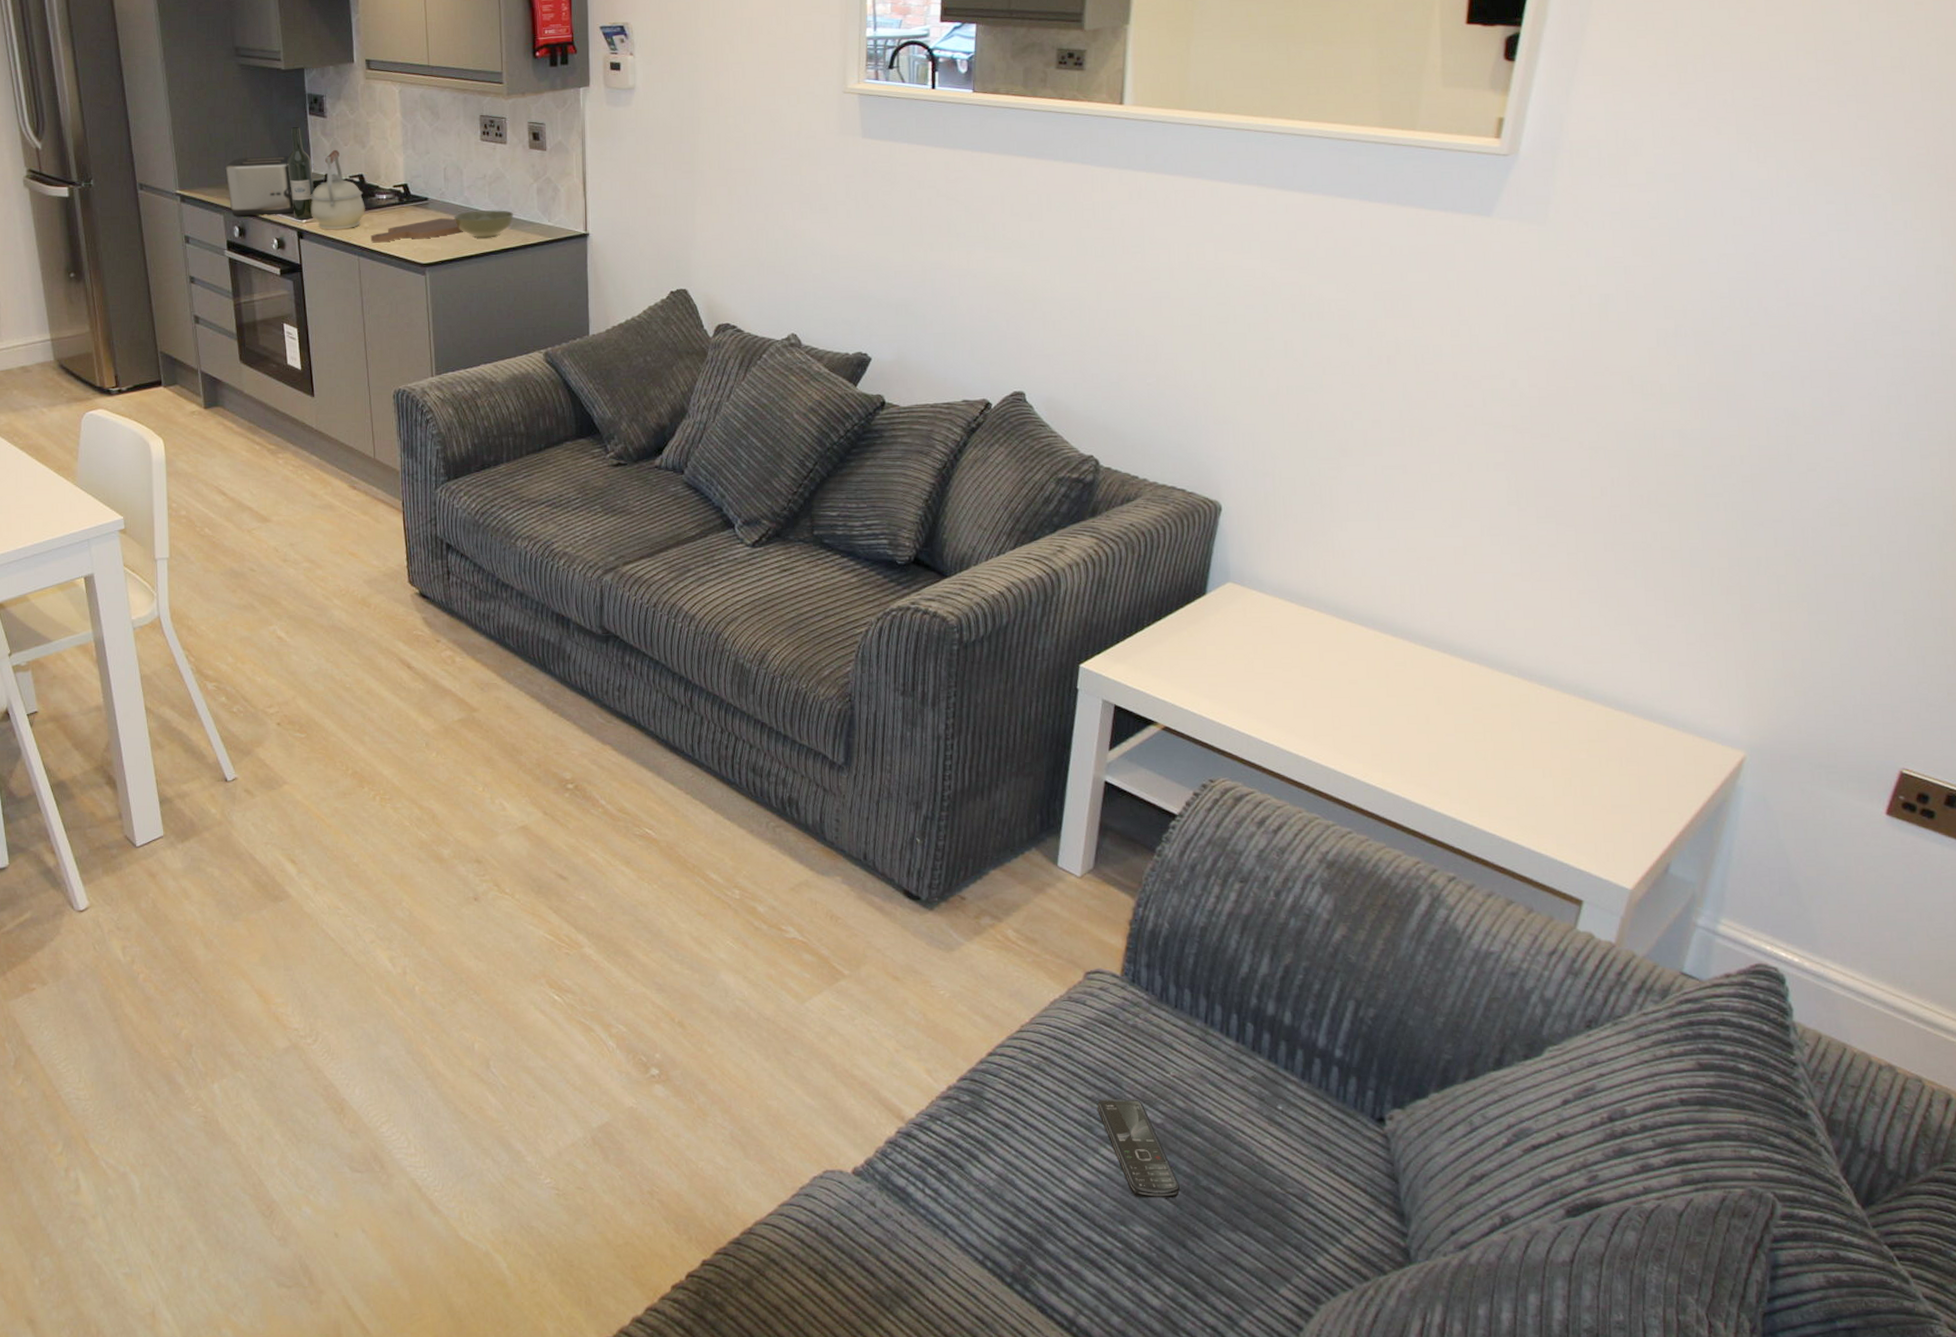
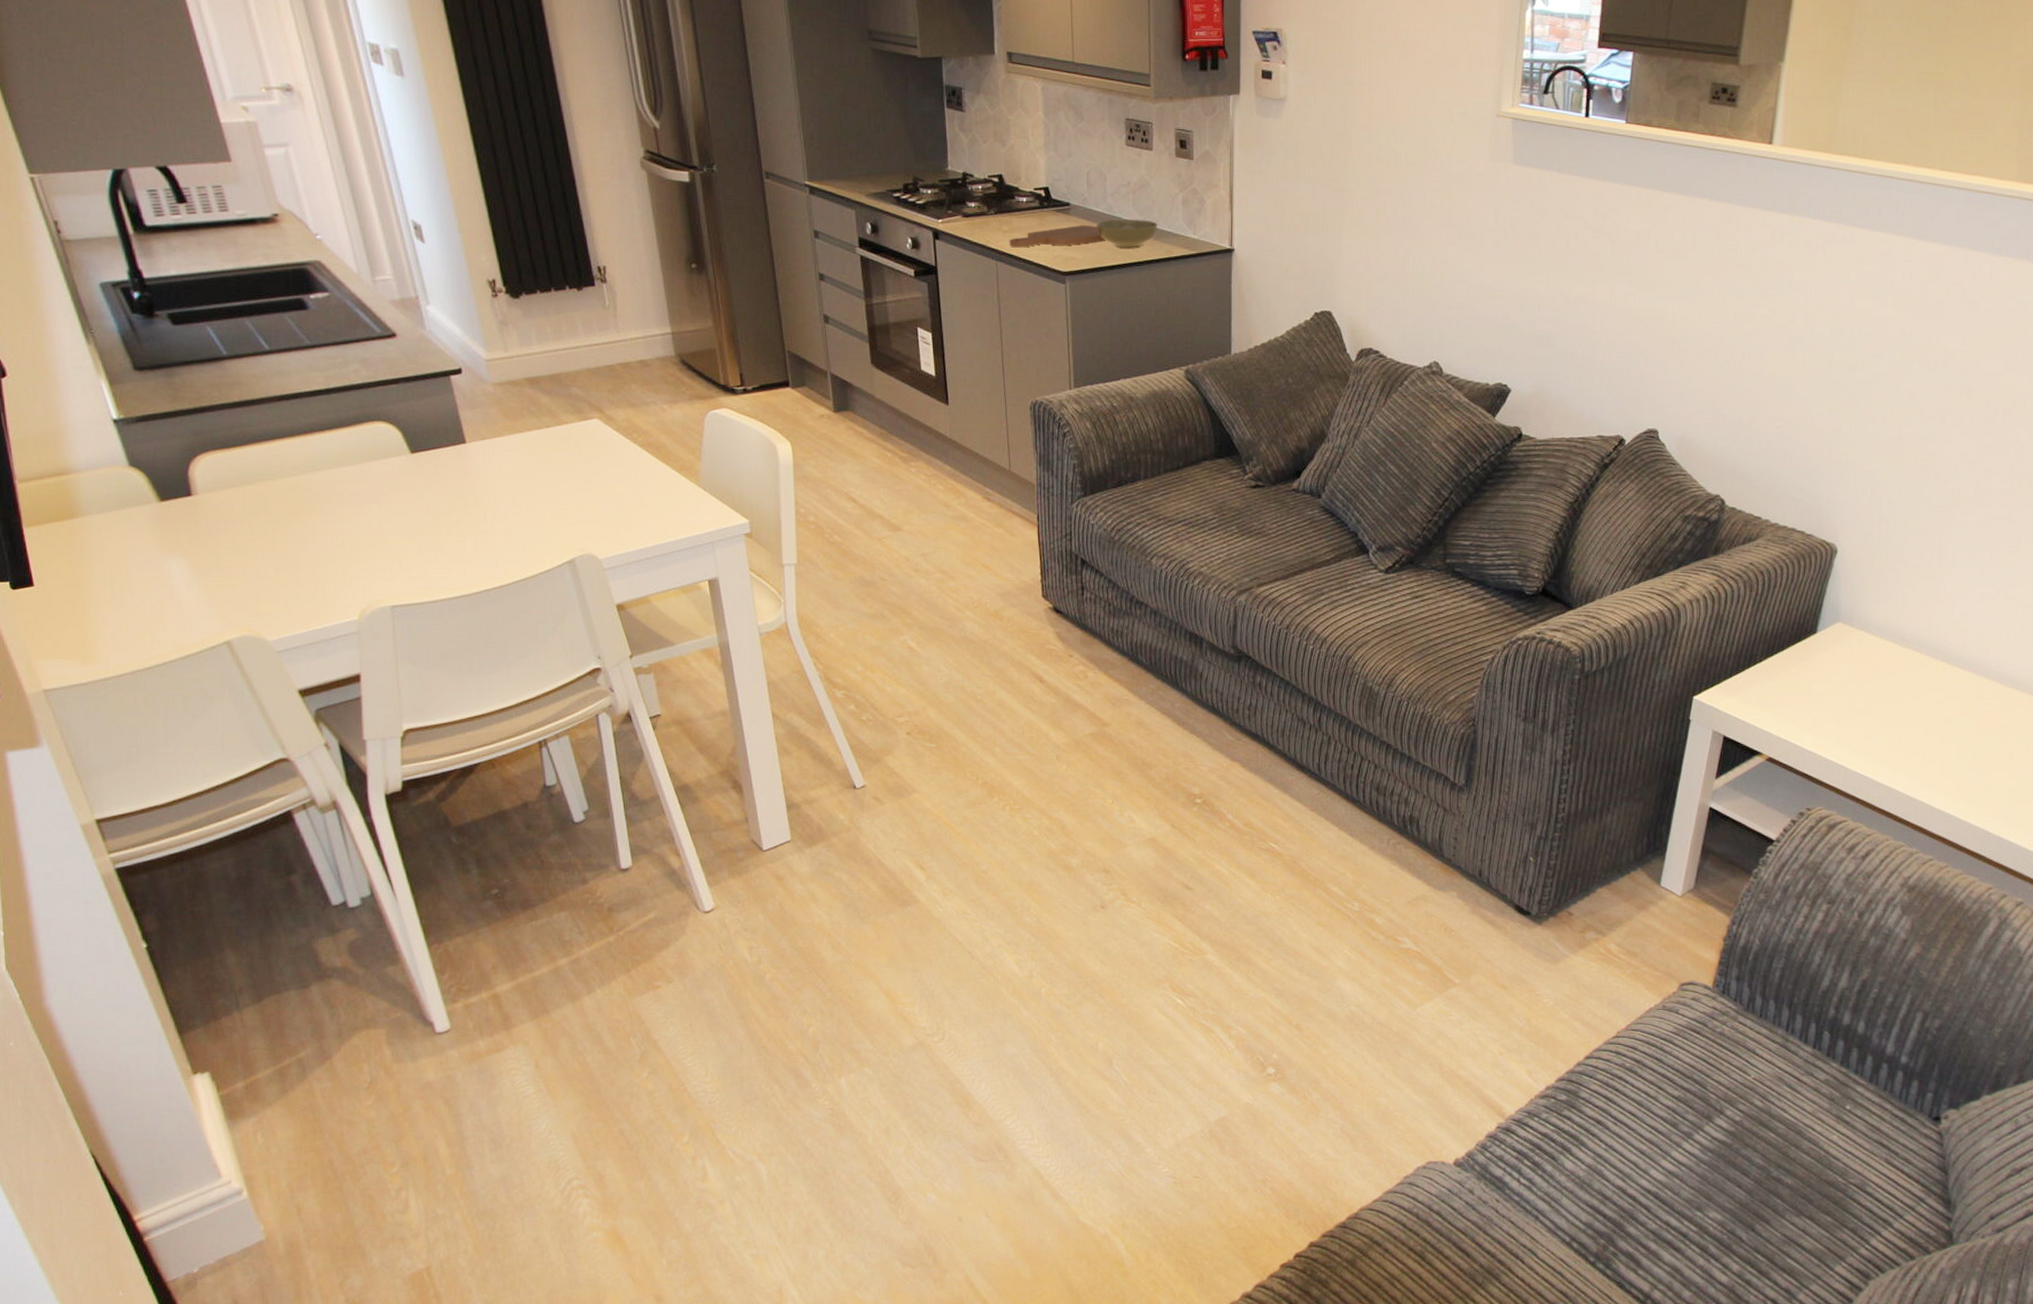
toaster: present [225,155,294,216] -> none [857,150,929,213]
wine bottle: present [287,127,315,220] -> none [923,120,951,220]
kettle: present [310,150,365,230] -> none [947,147,1004,232]
mobile phone: present [1096,1099,1180,1198] -> none [1682,1099,1752,1187]

